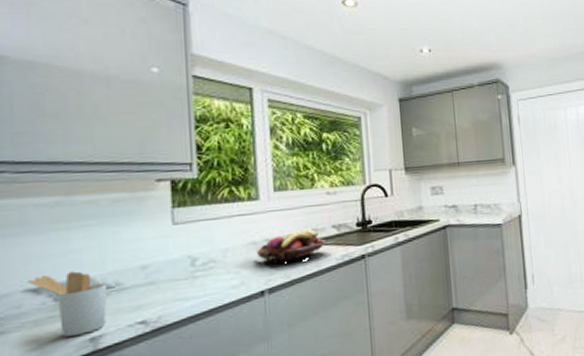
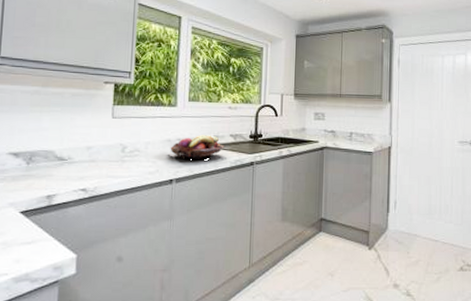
utensil holder: present [28,271,108,337] -> none [11,144,63,192]

